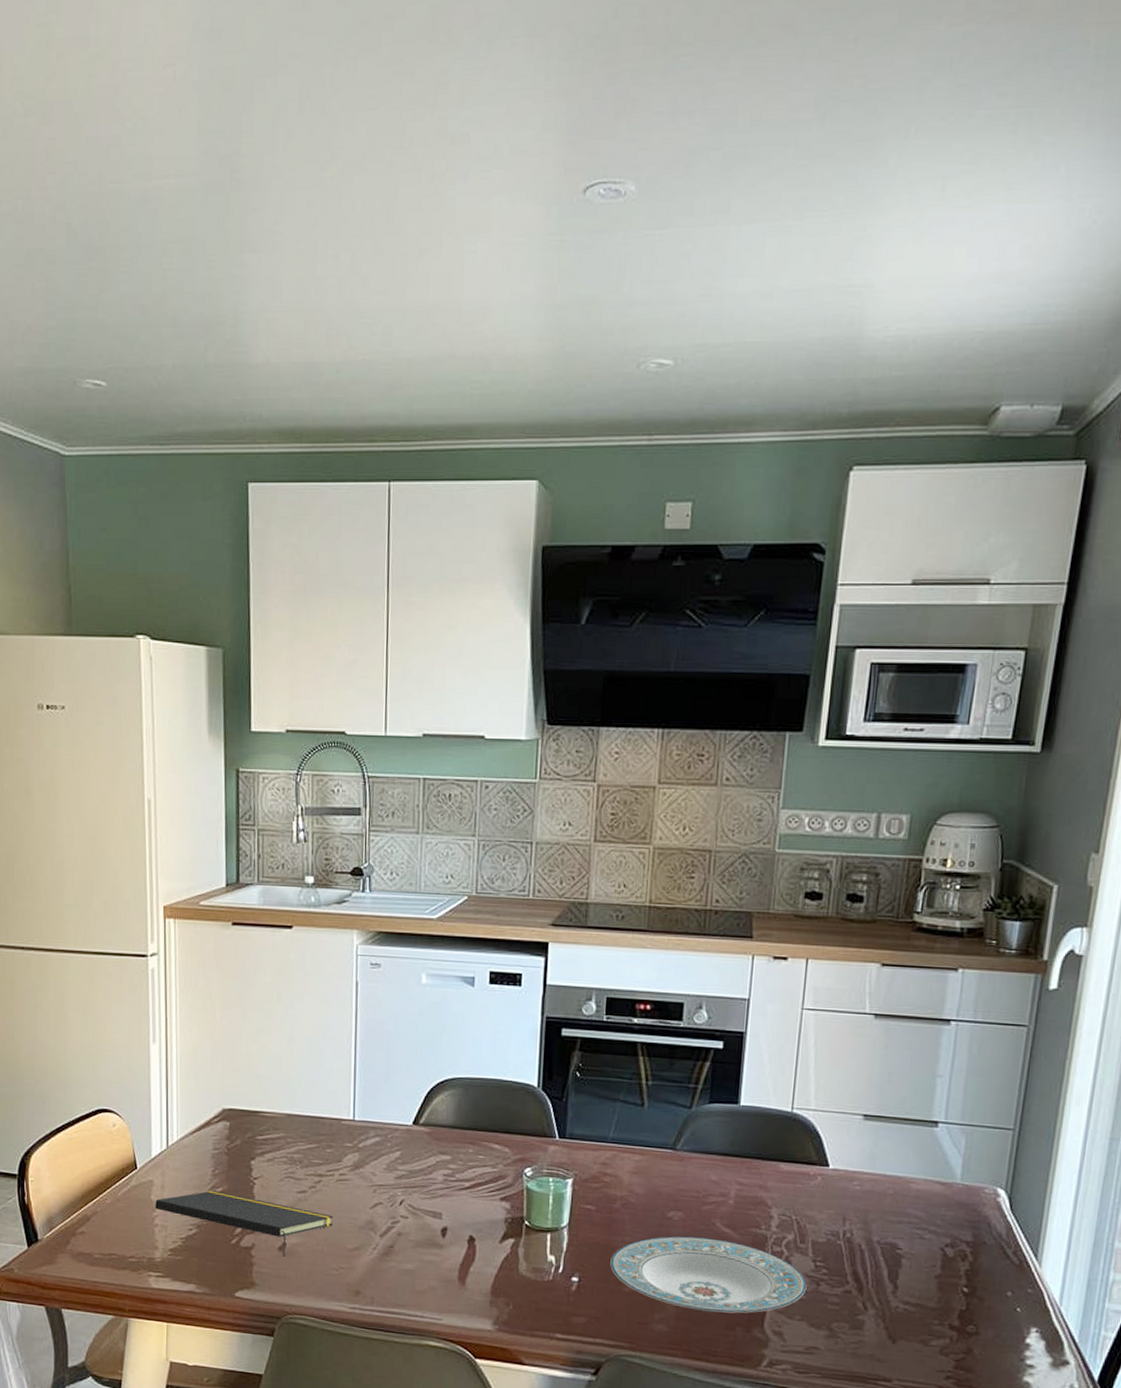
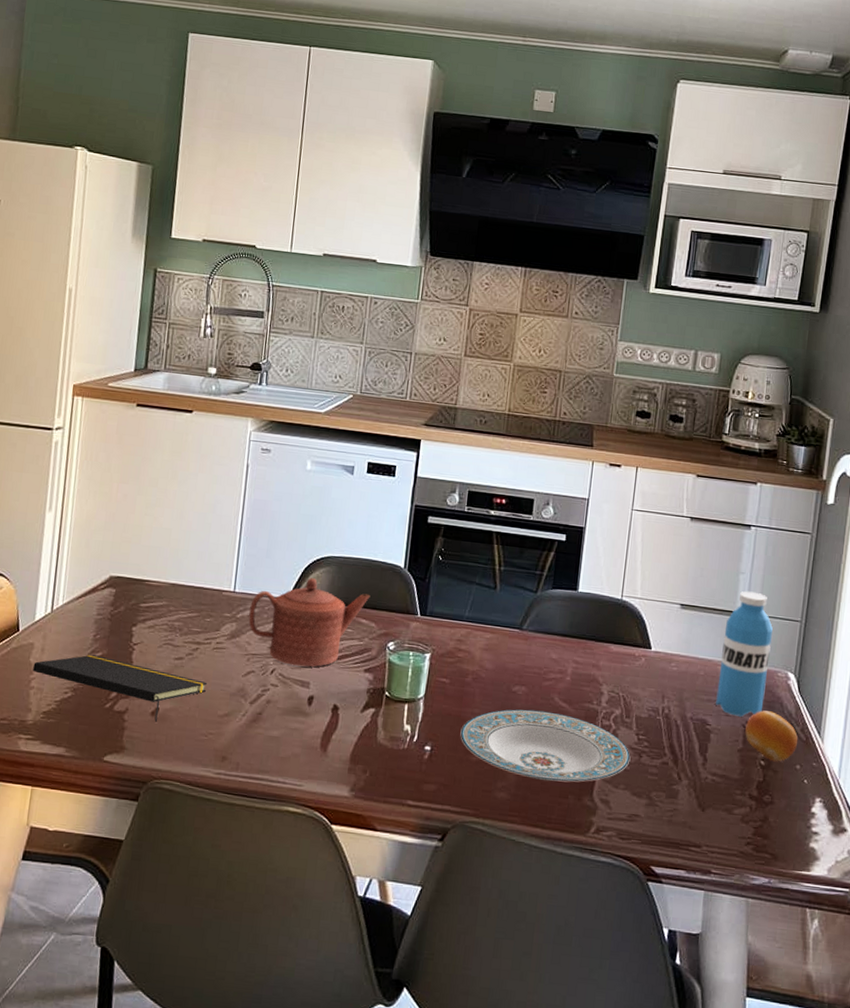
teapot: none [371,1102,502,1197] -> present [248,578,371,667]
water bottle: none [908,1096,978,1239] -> present [716,591,773,717]
fruit: none [944,1232,1010,1289] -> present [745,710,798,762]

